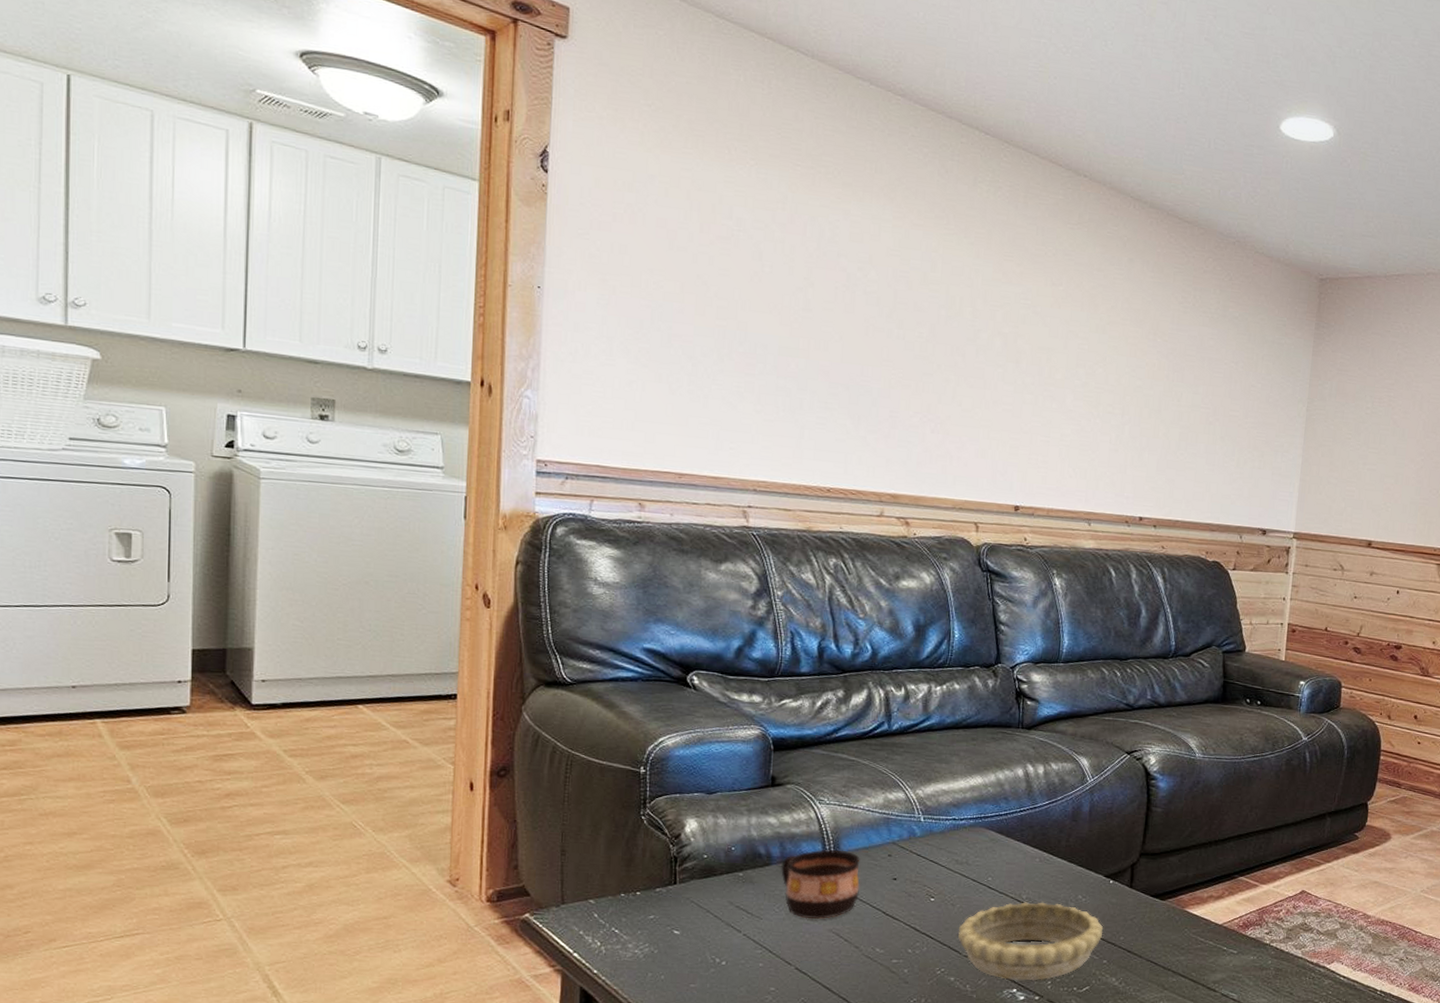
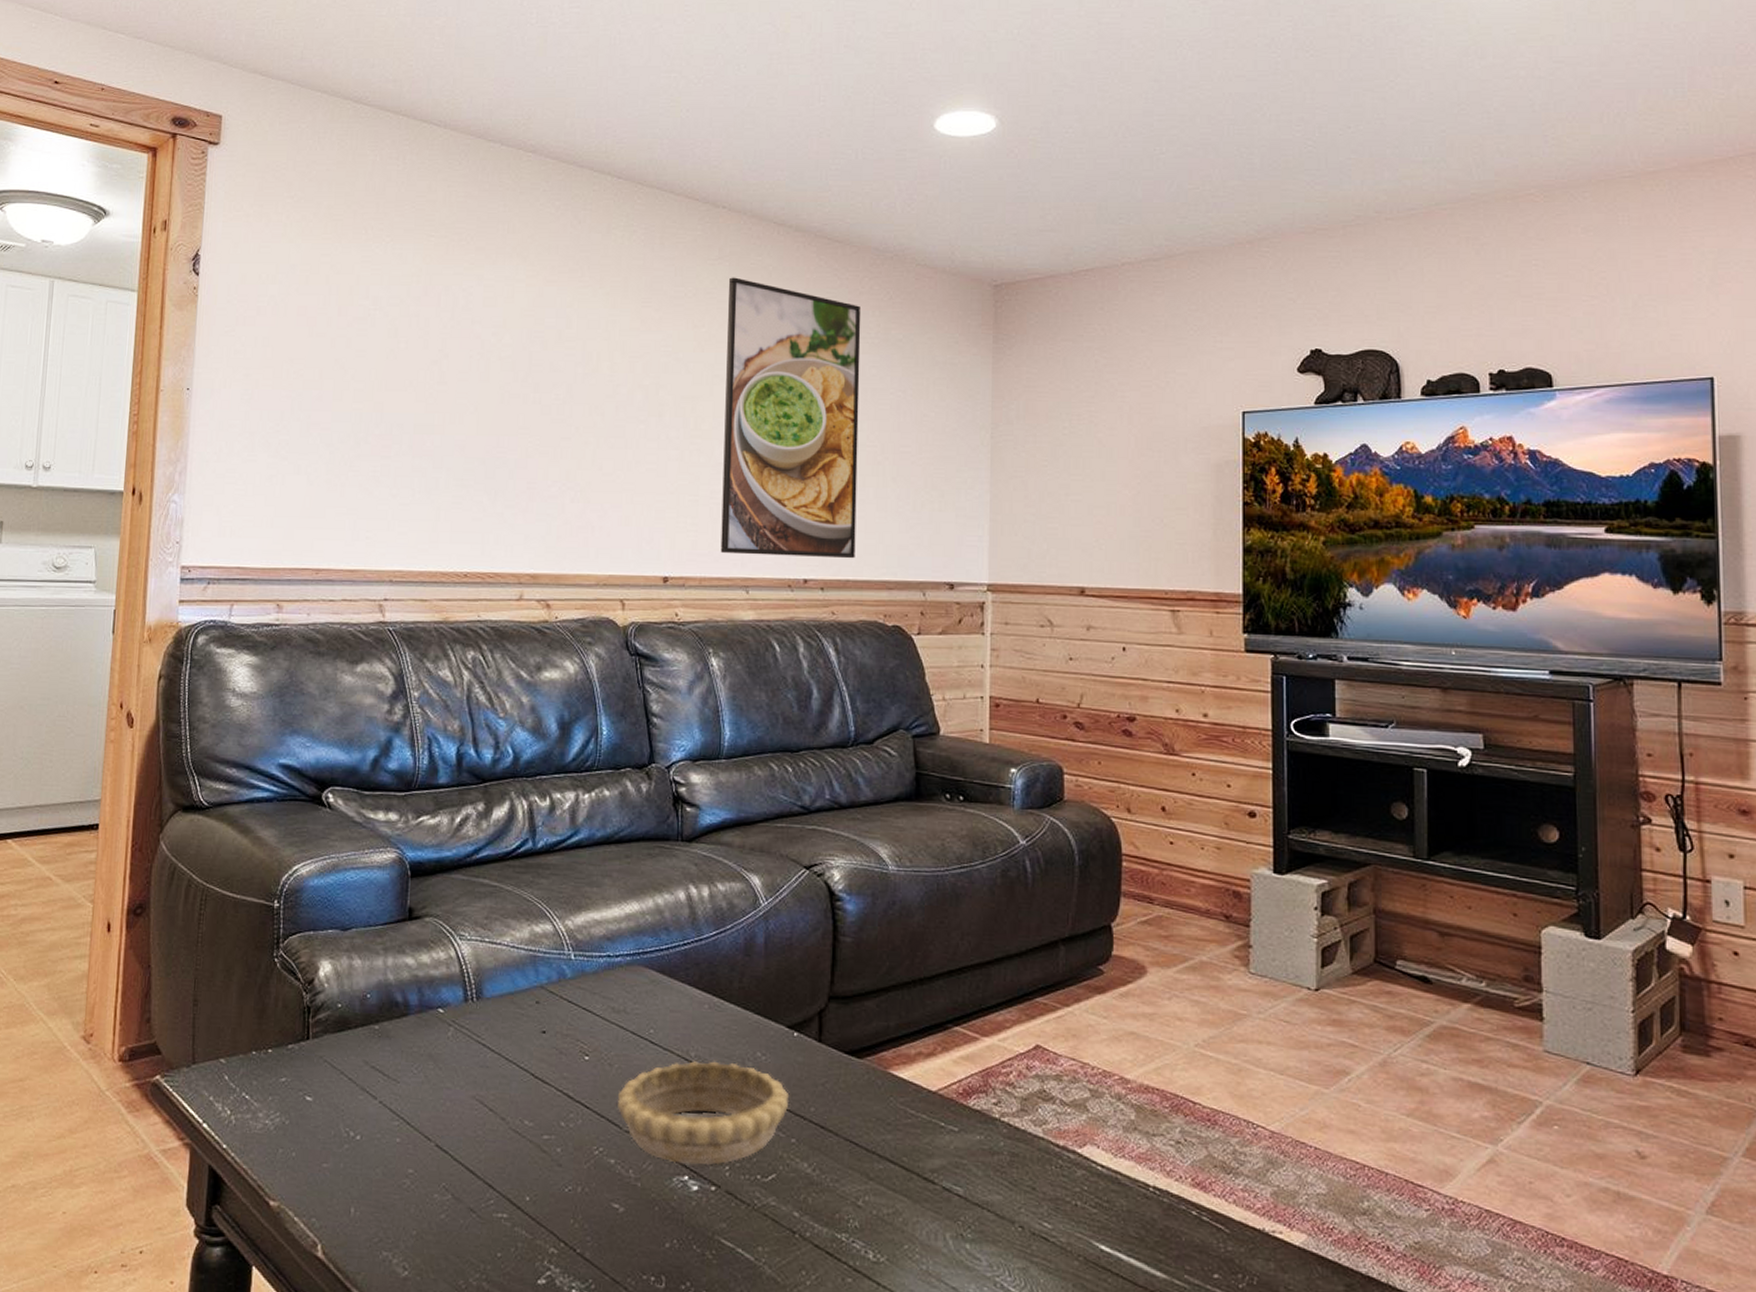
cup: present [781,849,860,919] -> none [419,996,505,1083]
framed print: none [1067,242,1205,503] -> present [720,277,862,559]

